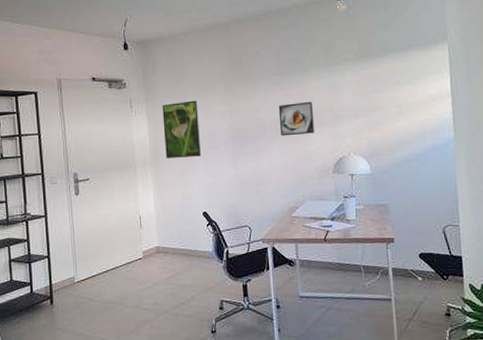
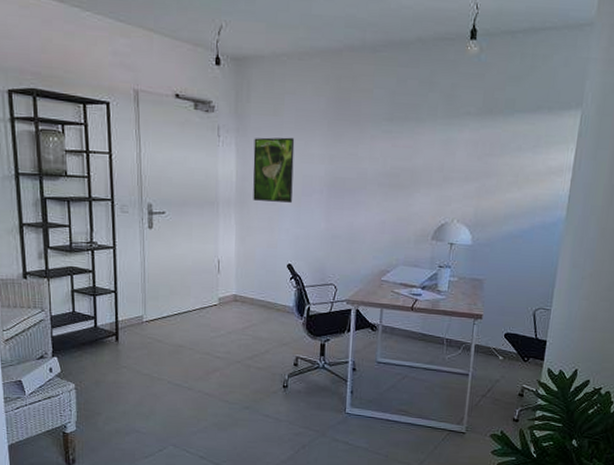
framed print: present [278,101,315,137] -> none [383,156,423,193]

